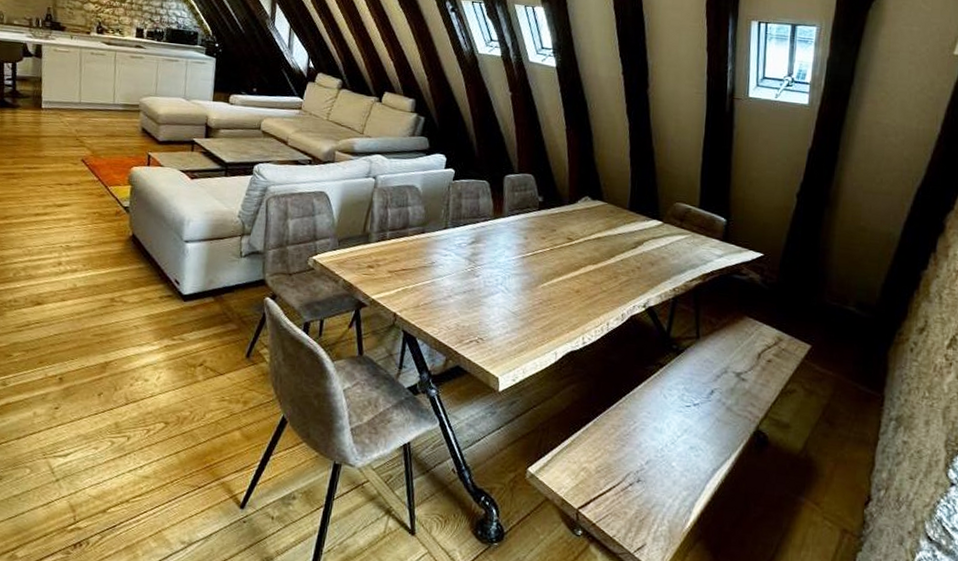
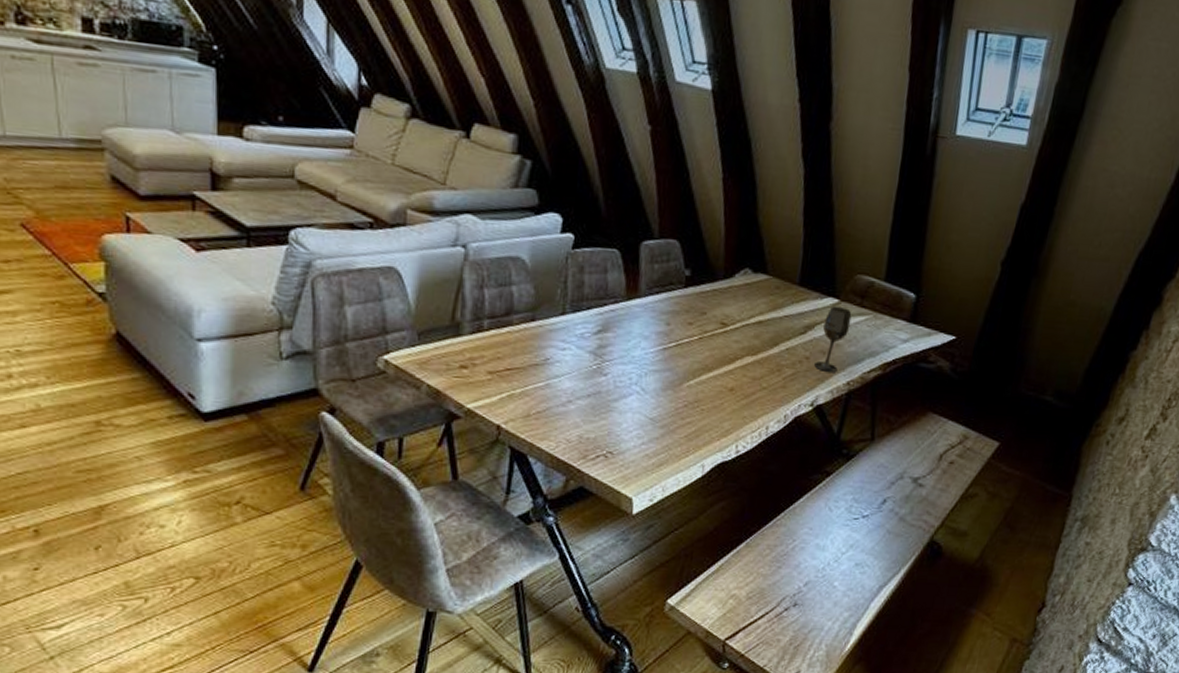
wine glass: none [645,226,674,281] -> present [814,305,852,373]

